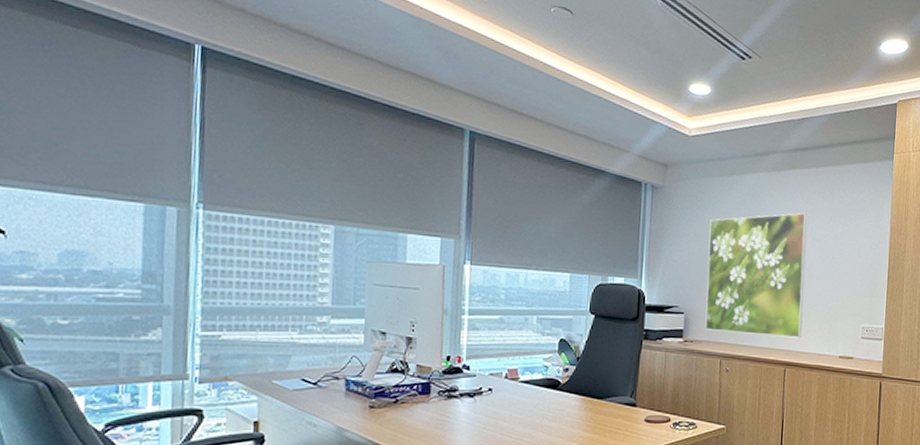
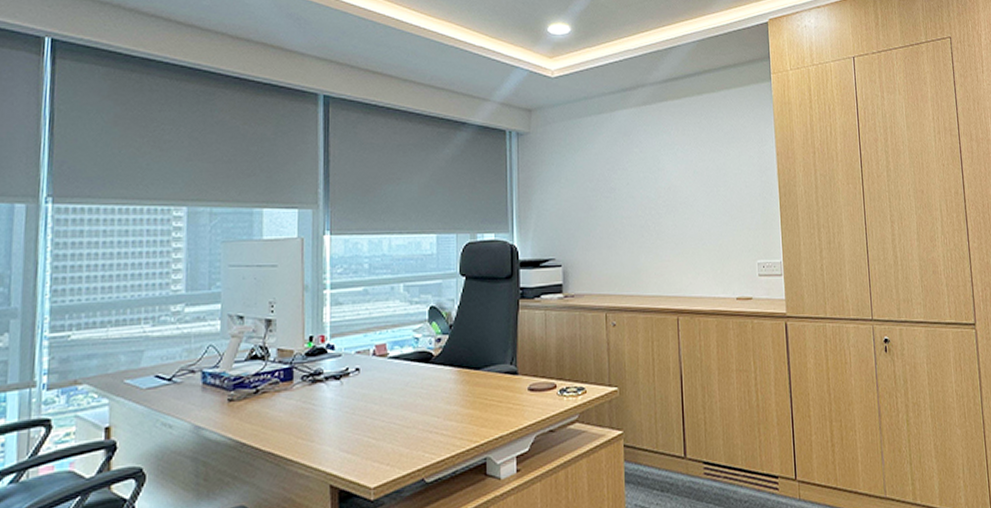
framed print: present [705,212,808,338] -> none [581,145,693,283]

